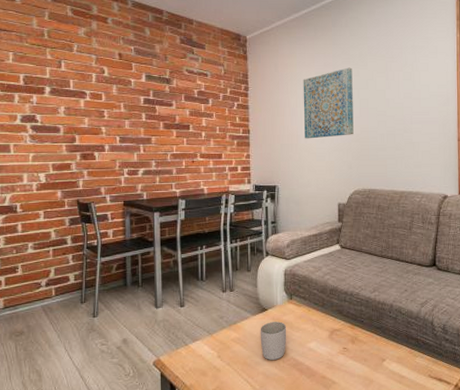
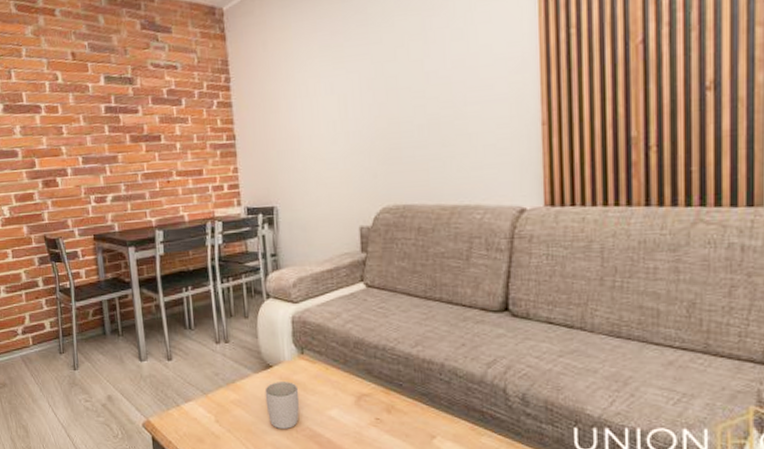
wall art: present [303,67,354,139] -> none [302,32,378,141]

